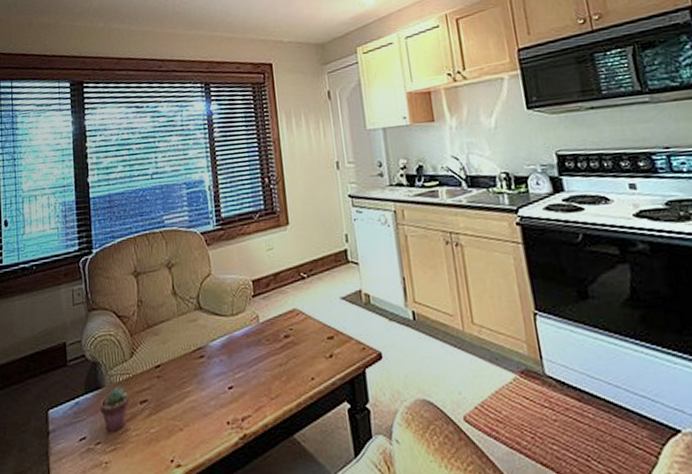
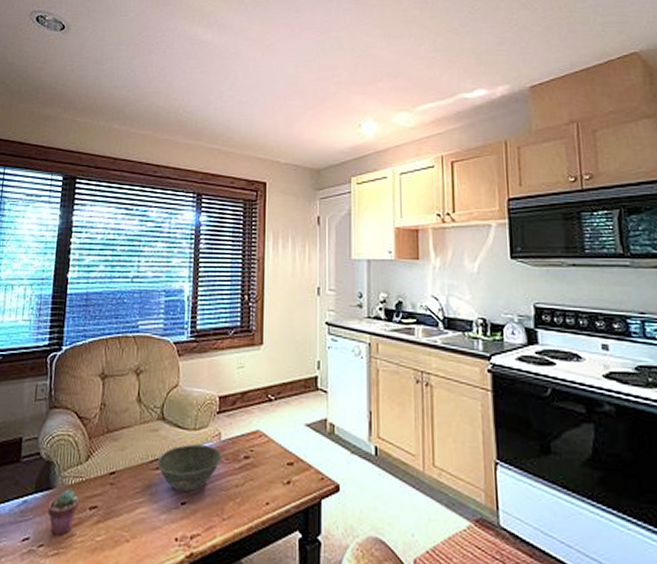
bowl: none [199,328,263,378] -> present [156,444,222,493]

